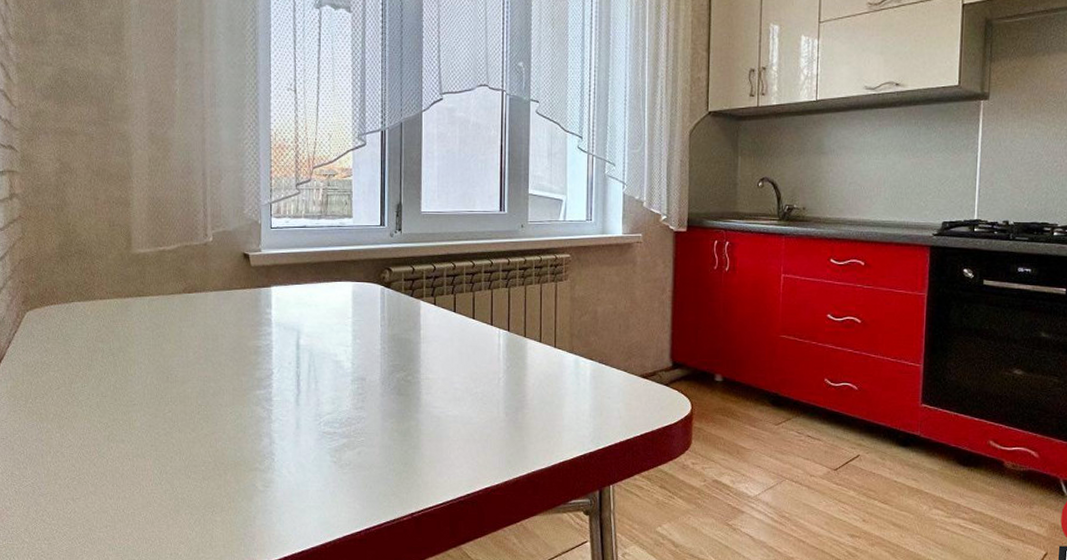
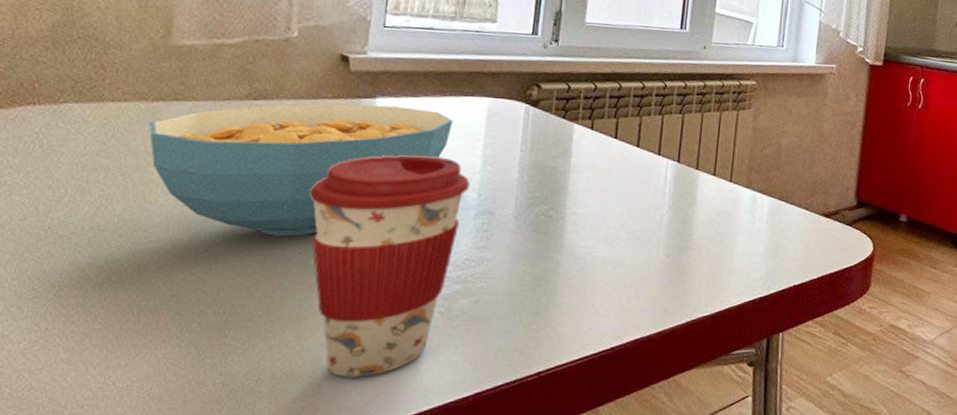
cereal bowl: none [125,292,328,400] -> present [149,103,454,236]
coffee cup: none [233,332,346,513] -> present [310,154,471,378]

